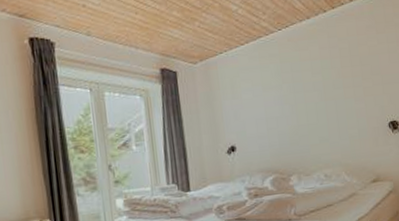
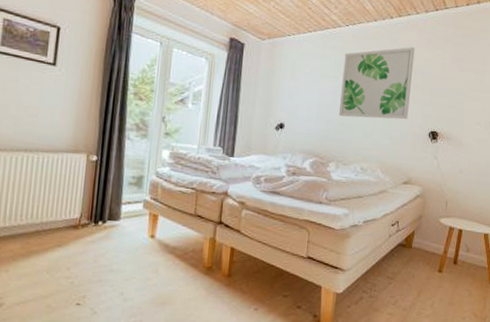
wall art: none [283,37,363,126] -> present [338,47,415,120]

